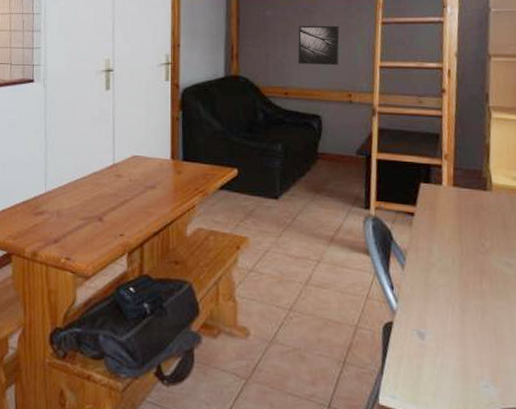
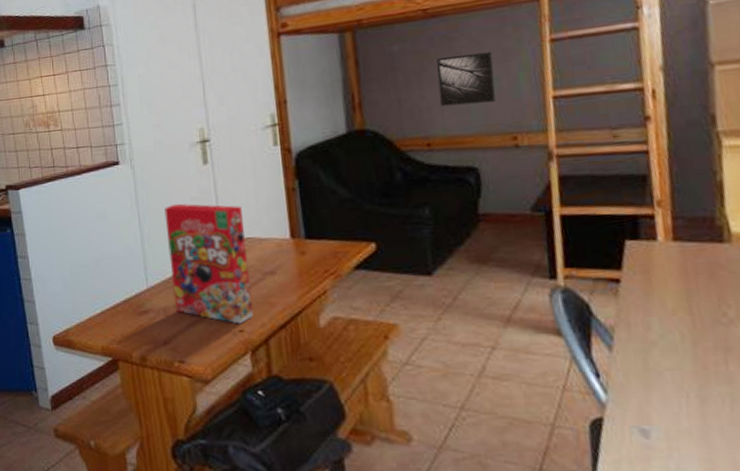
cereal box: none [67,121,134,229] -> present [164,203,253,324]

